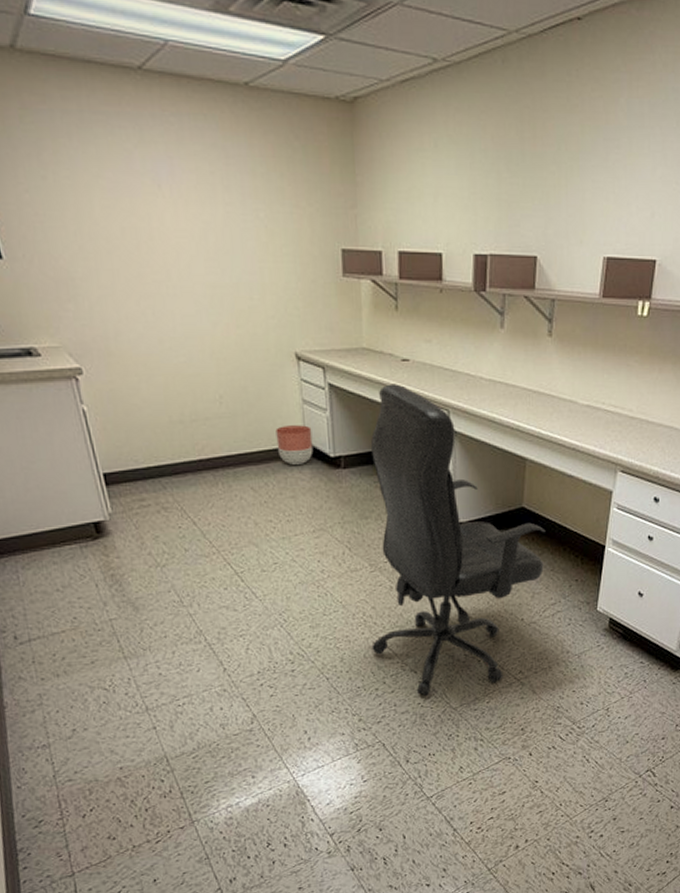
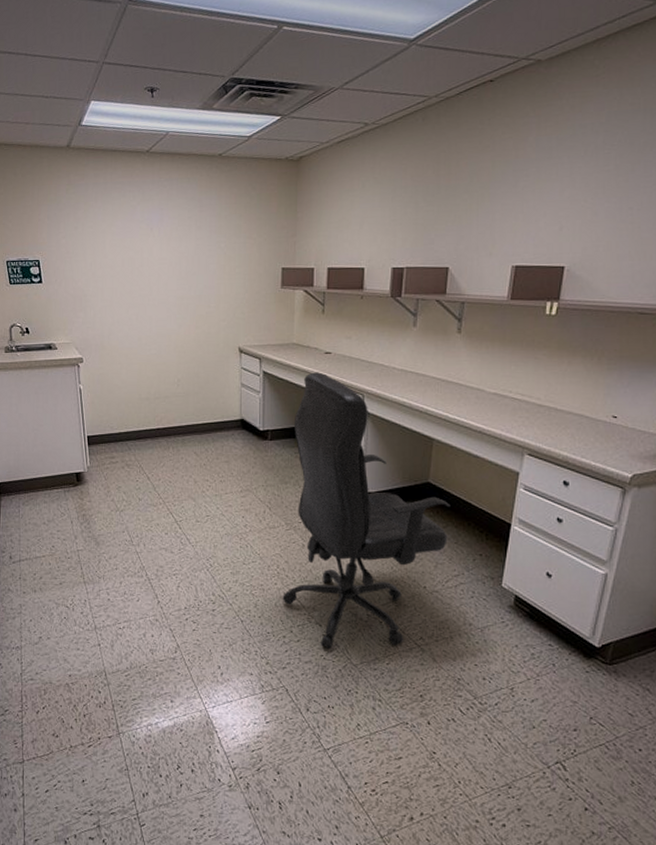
planter: present [275,425,313,465] -> none [218,404,247,435]

